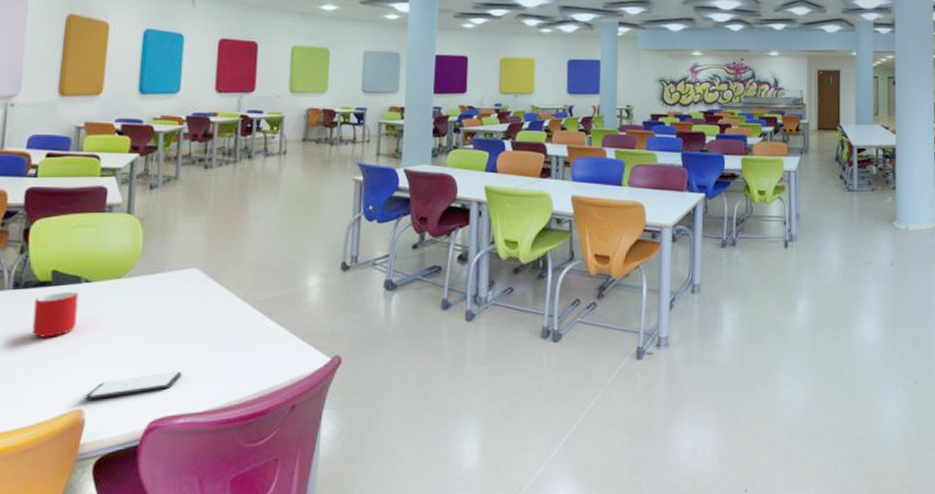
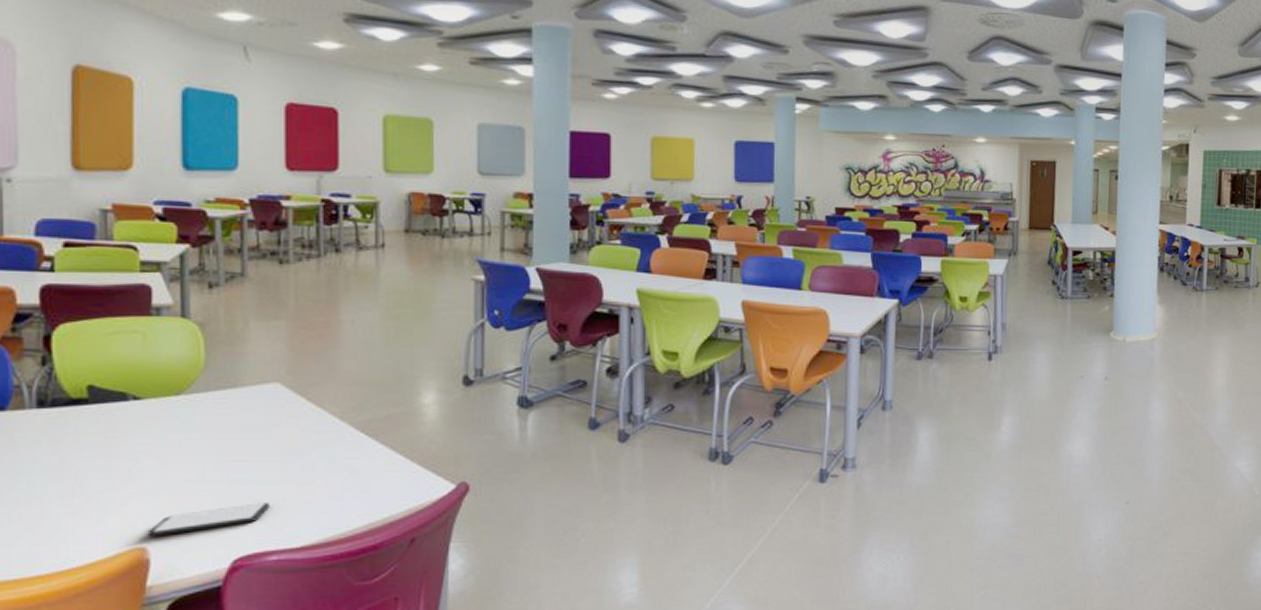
cup: present [32,292,79,338] -> none [67,411,127,465]

